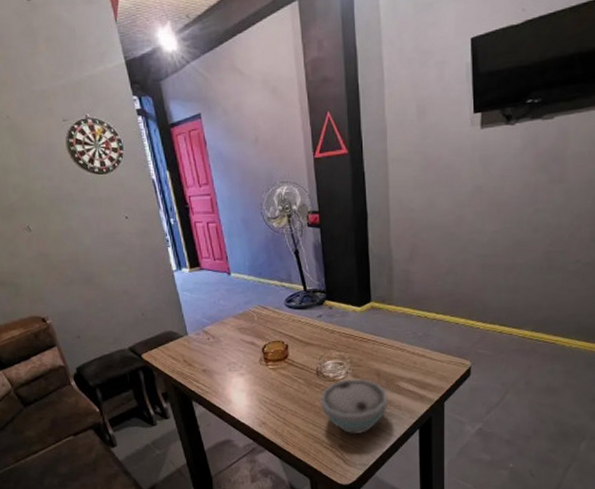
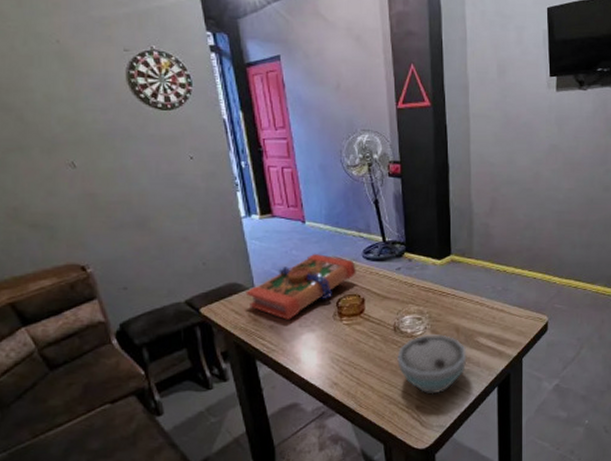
book: none [180,302,279,365] -> present [245,253,356,320]

